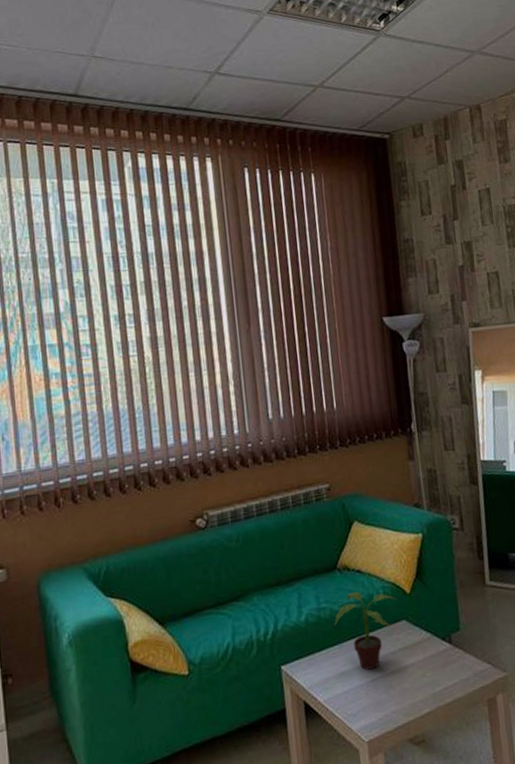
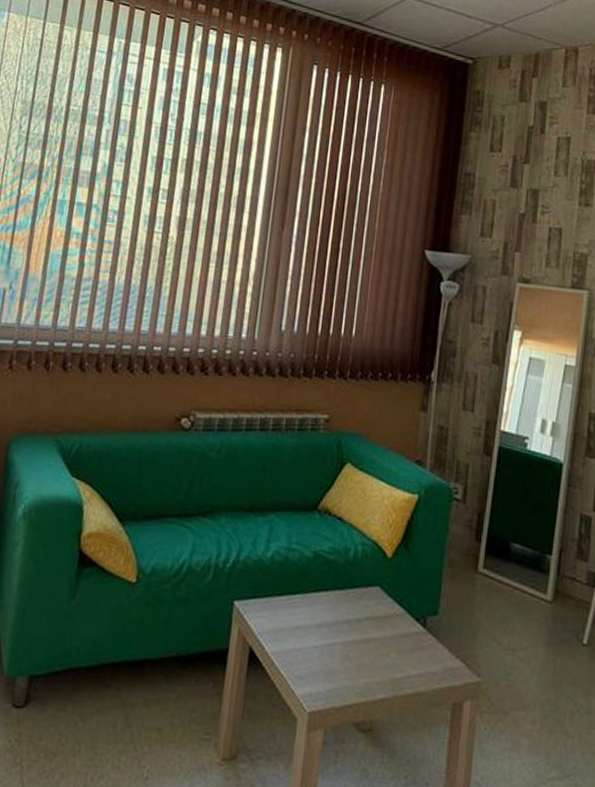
potted plant: present [334,592,396,670] -> none [301,540,374,632]

